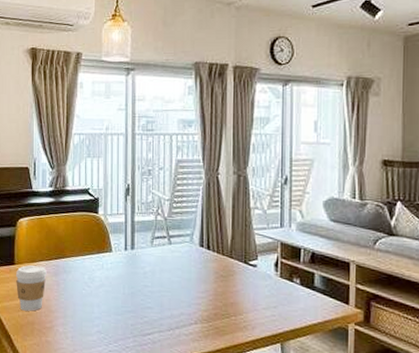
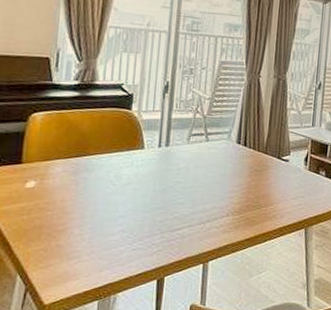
coffee cup: present [16,265,47,311] -> none [22,164,64,214]

